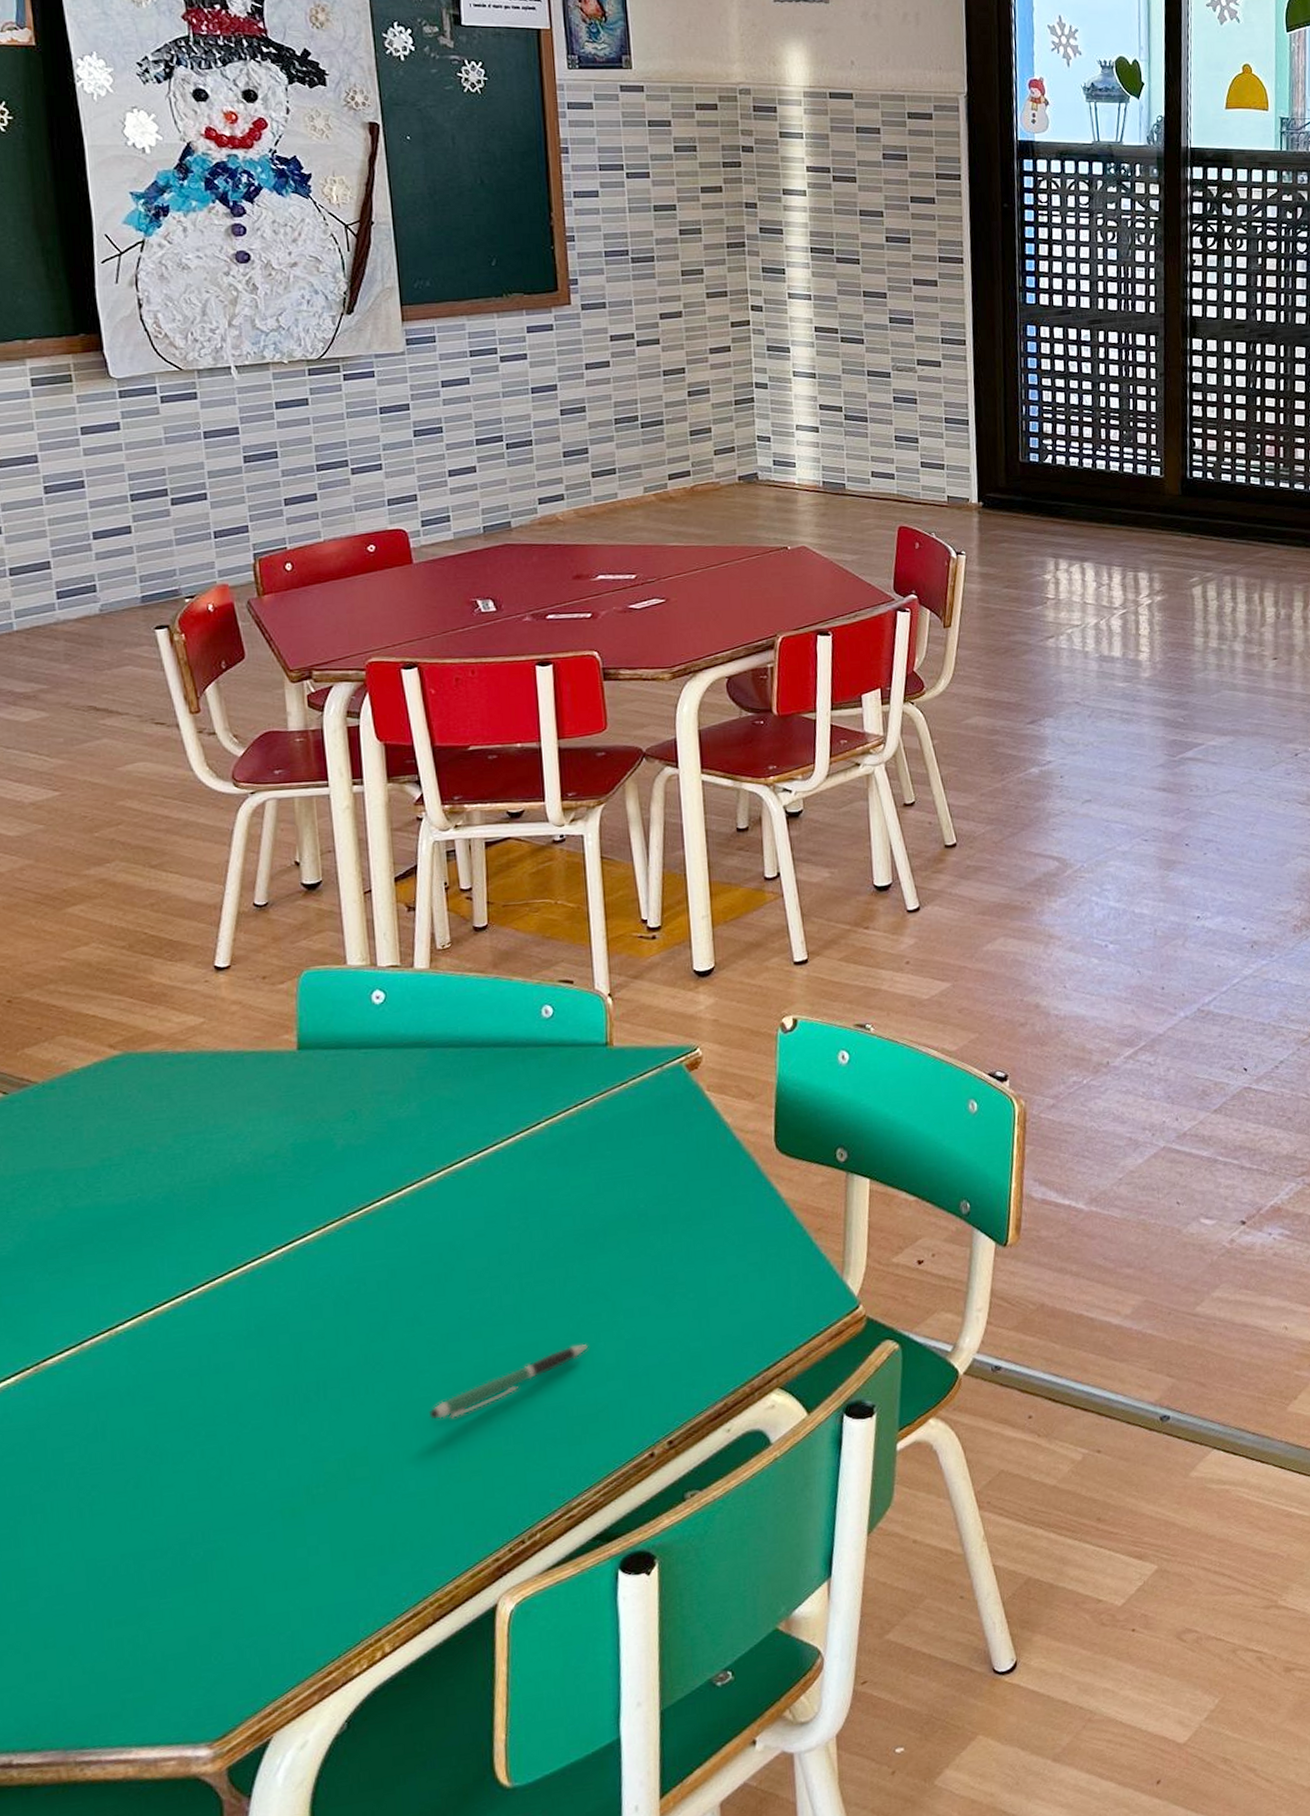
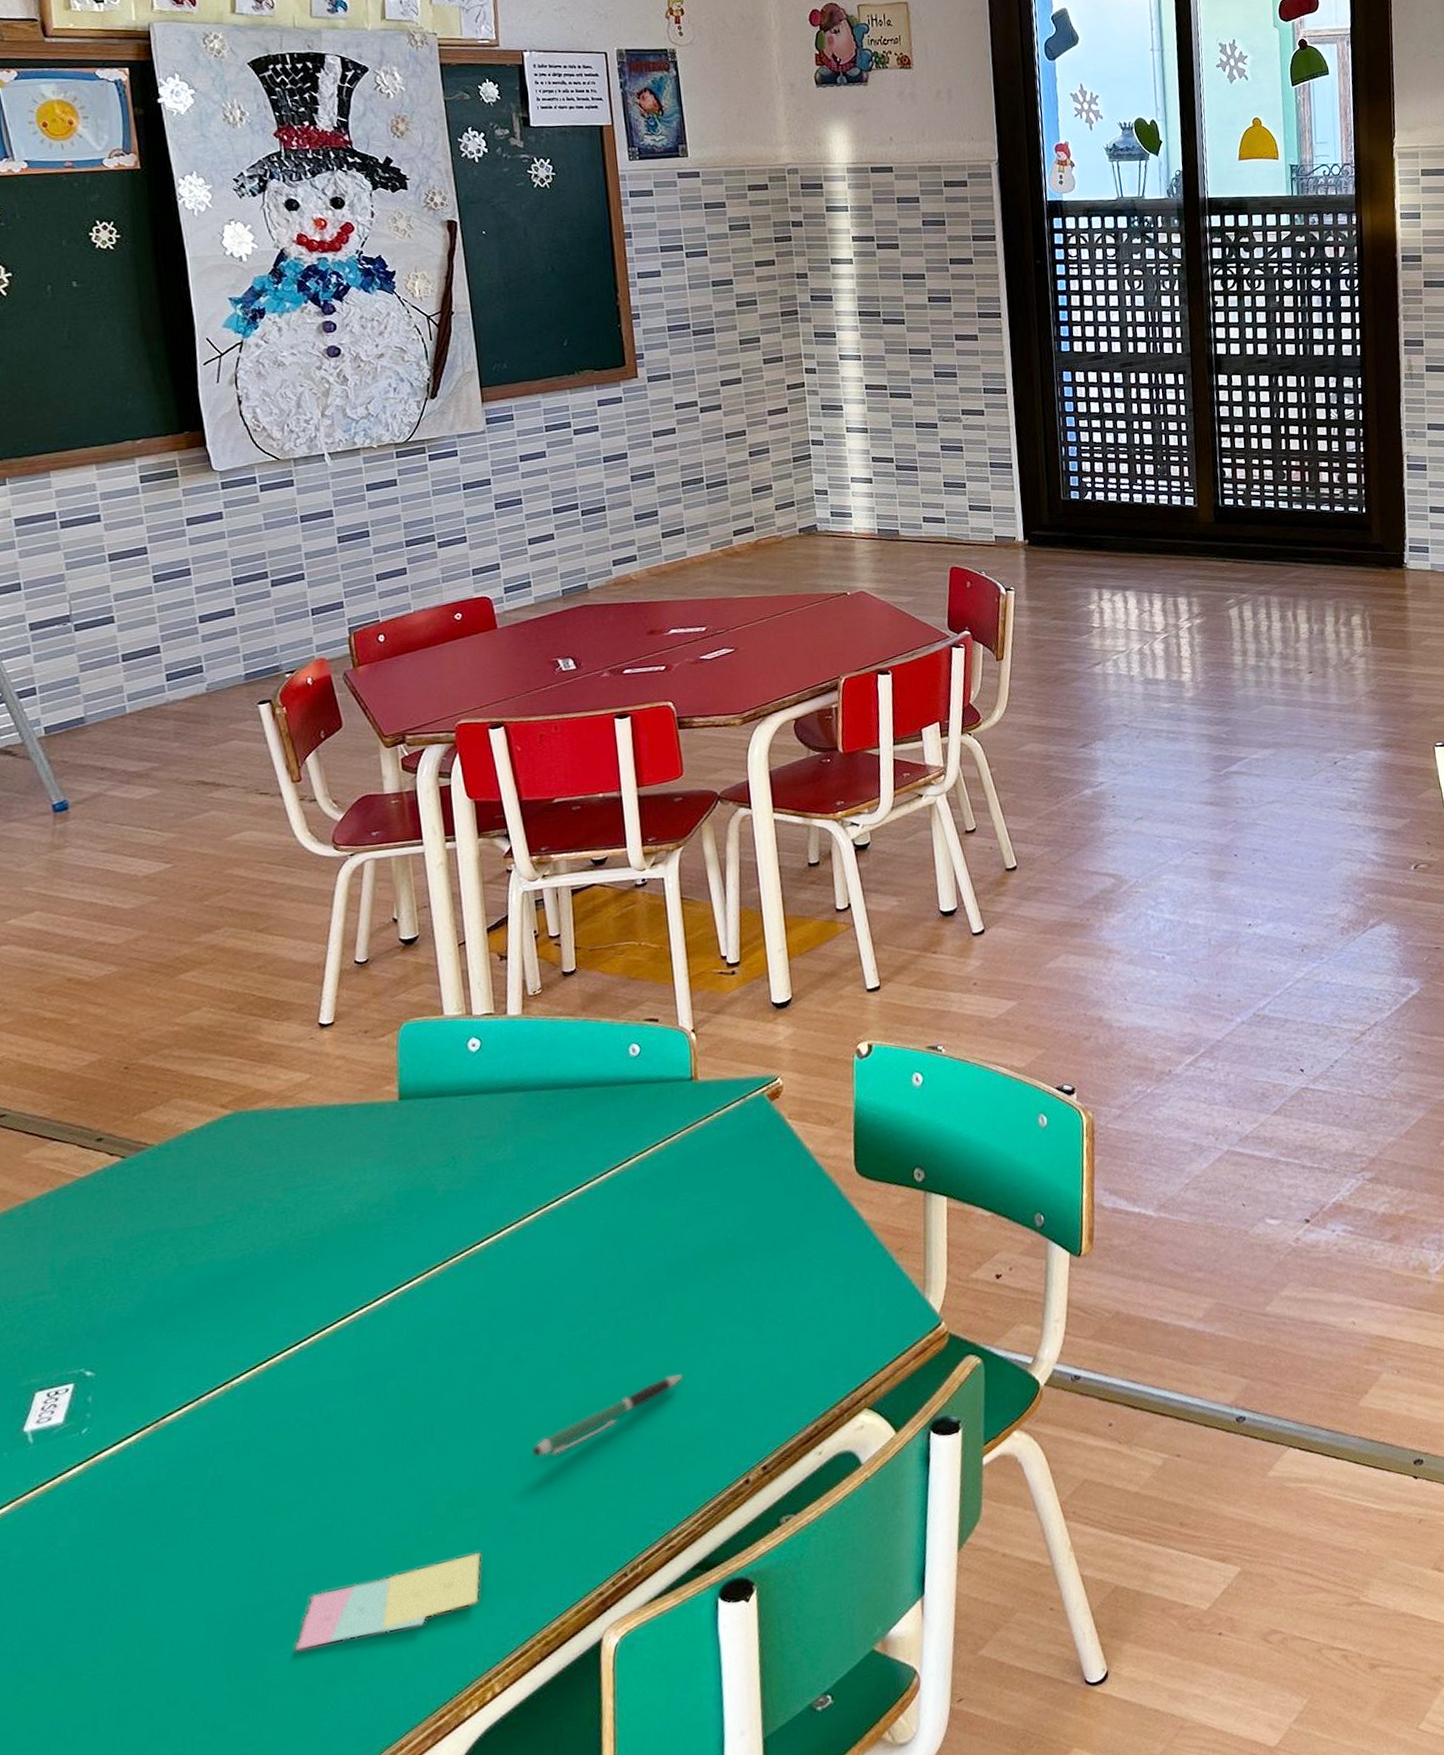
sticky notes: none [177,1512,374,1601] -> present [294,1552,481,1651]

